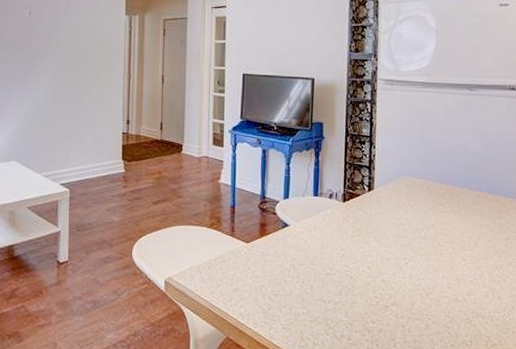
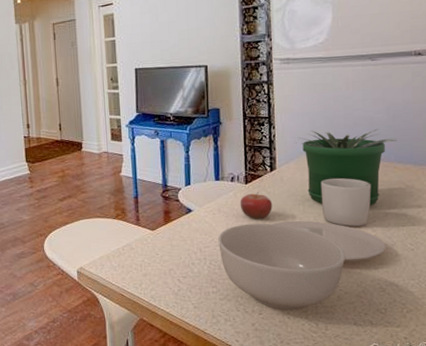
bowl: none [312,243,436,337] -> present [218,223,346,310]
fruit: none [336,211,368,240] -> present [240,192,273,220]
plate: none [367,244,474,290] -> present [272,221,385,262]
planter: none [394,153,489,234] -> present [295,128,397,205]
mug: none [415,203,463,254] -> present [320,177,372,227]

